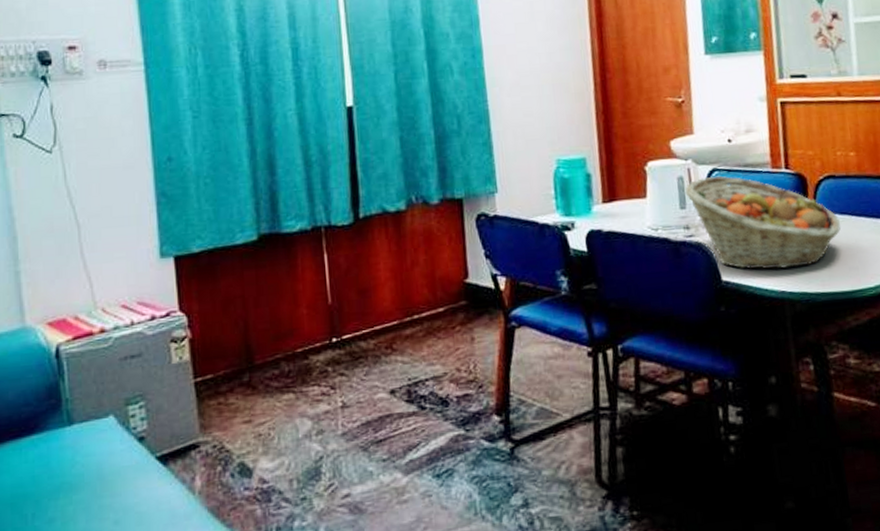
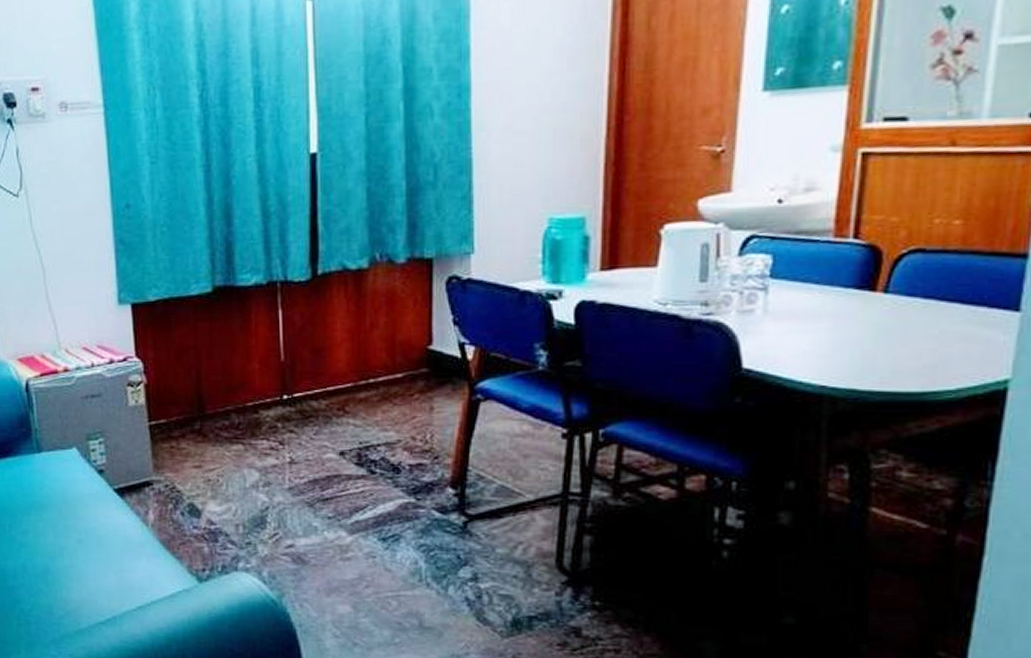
fruit basket: present [684,175,841,270] -> none [709,243,921,360]

